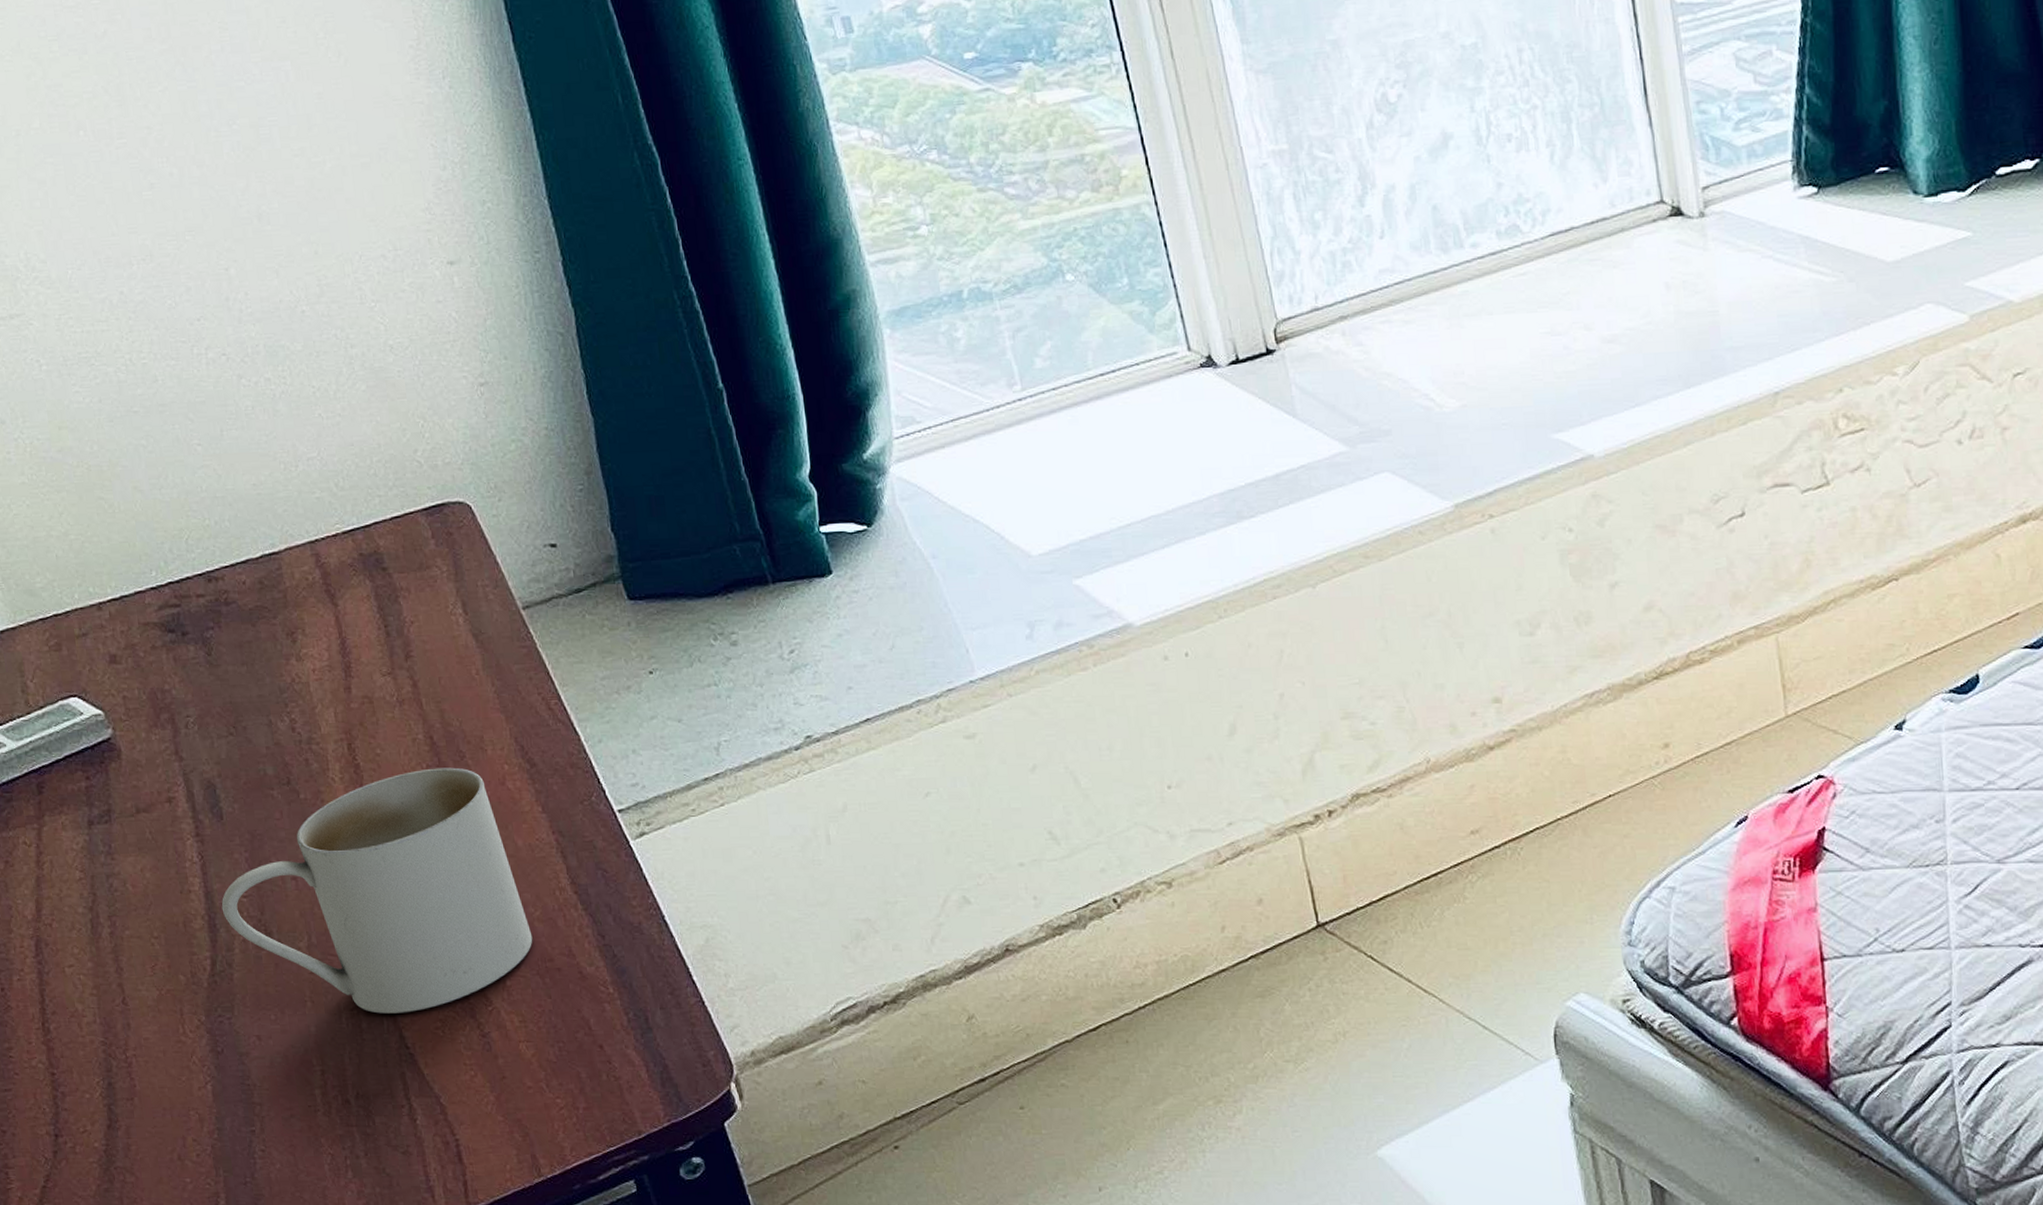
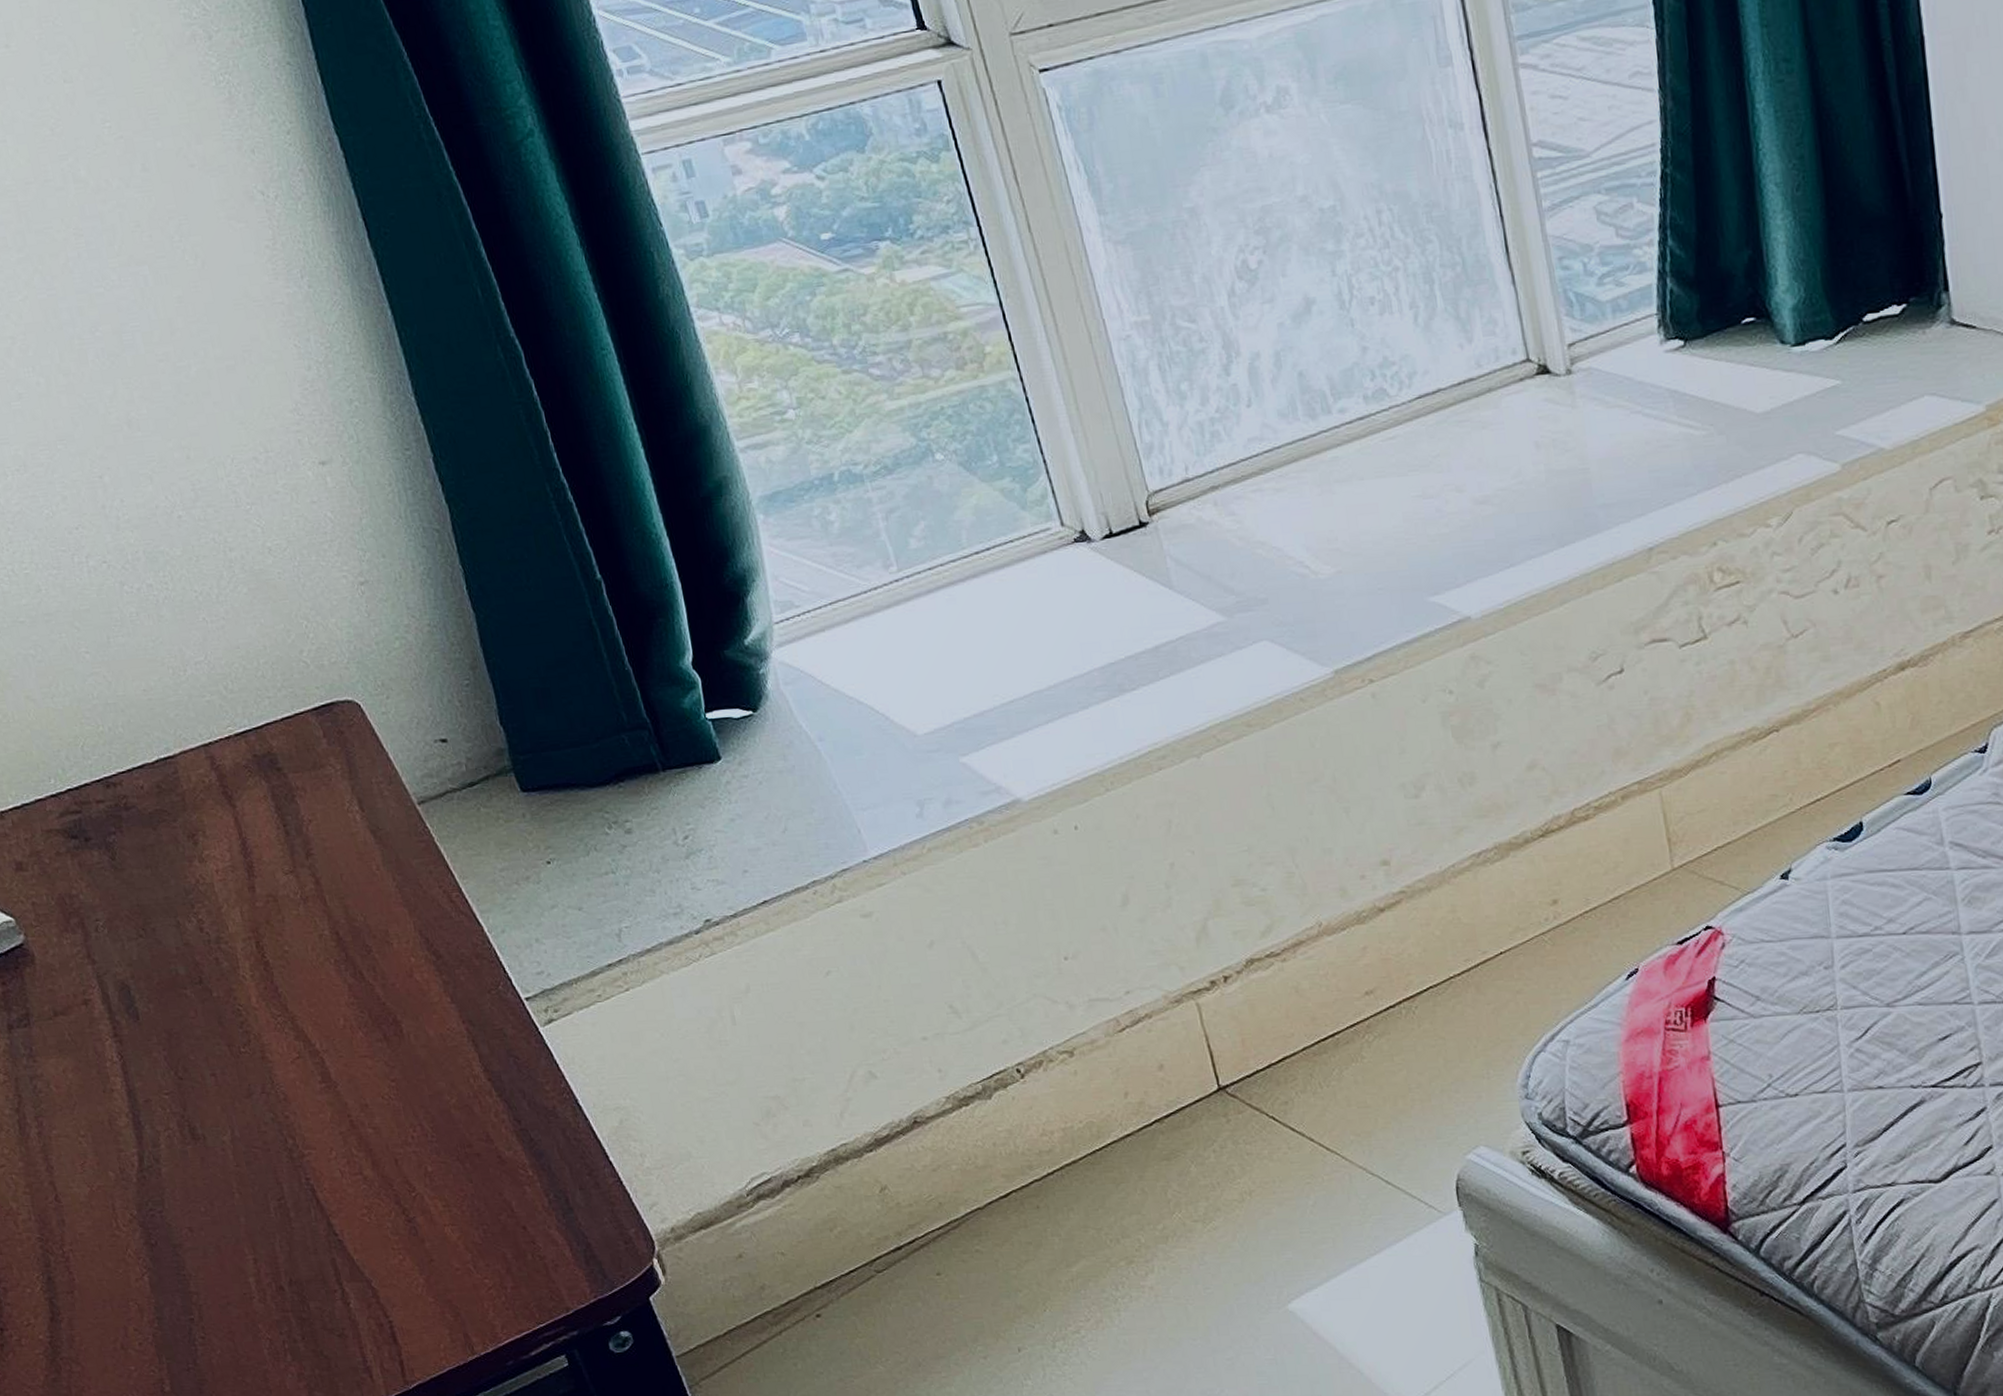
mug: present [221,767,533,1014] -> none [144,962,451,1203]

